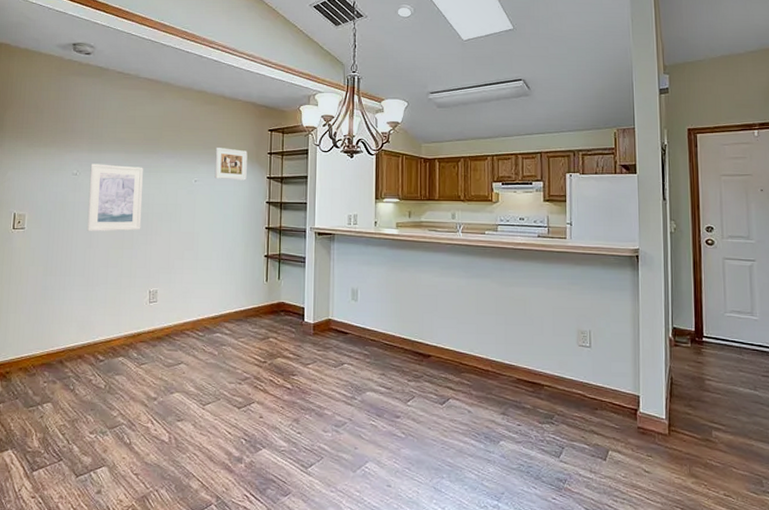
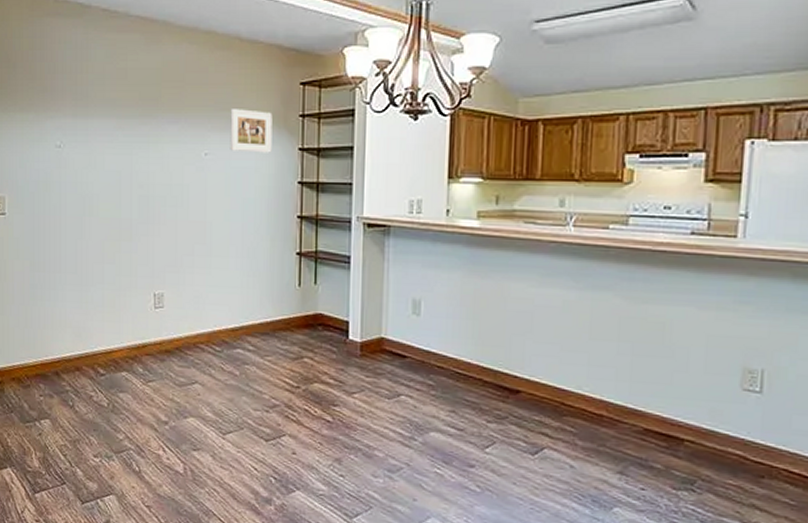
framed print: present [86,164,143,232] -> none [76,132,141,219]

